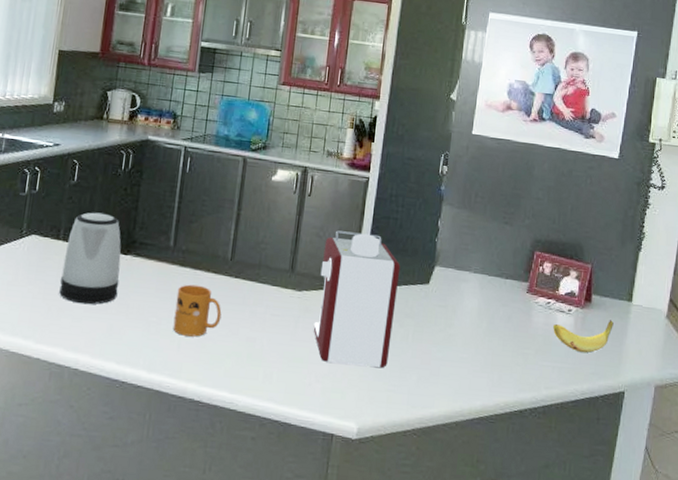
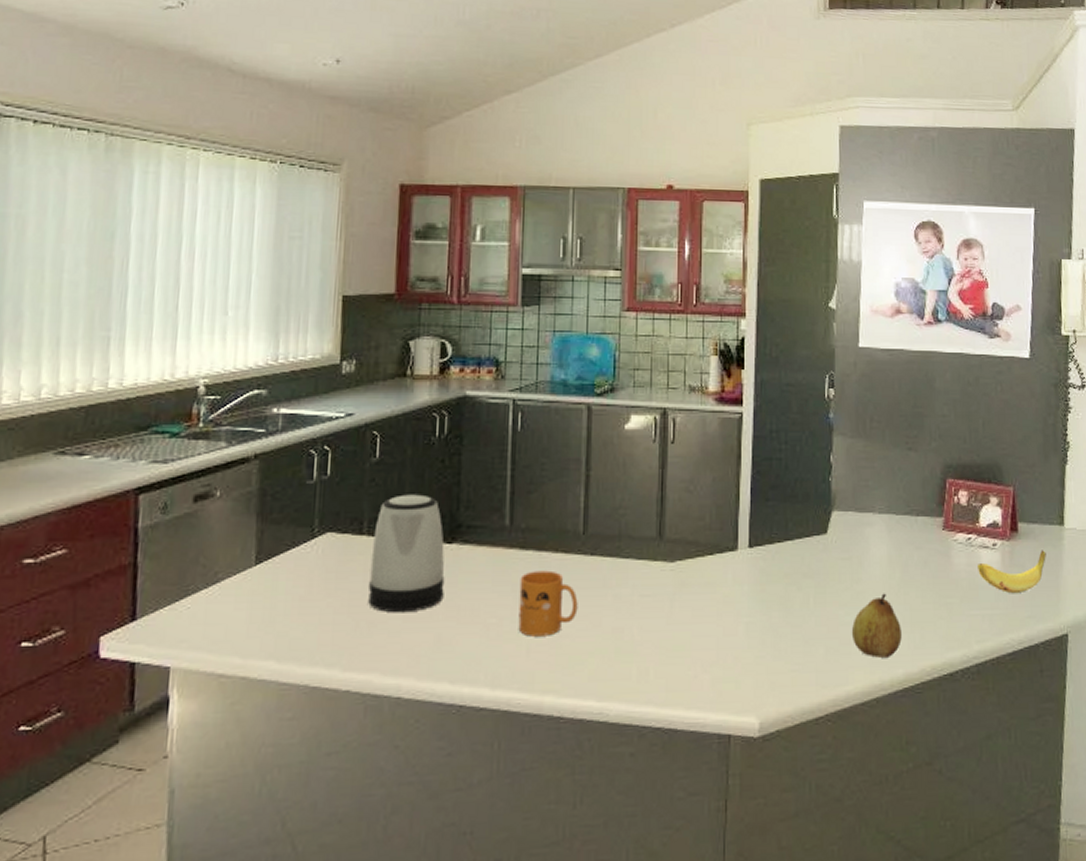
coffee maker: present [313,230,401,367] -> none [693,481,791,646]
fruit: none [440,338,483,390] -> present [851,593,902,658]

